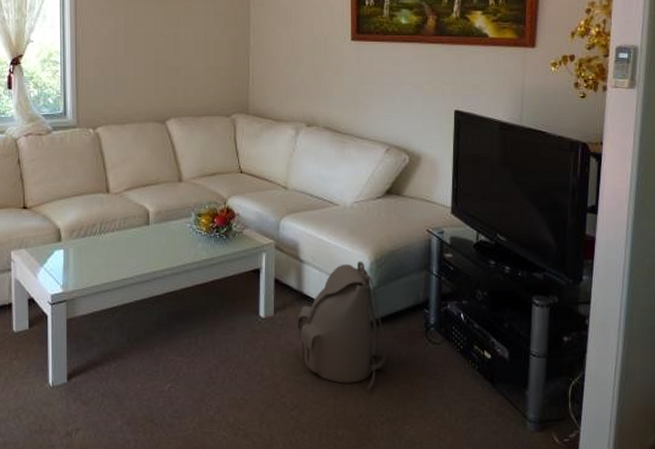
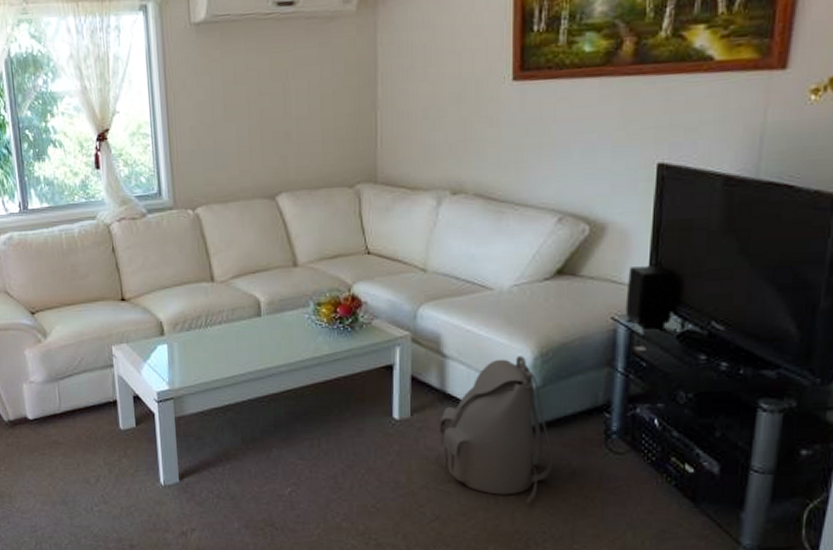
speaker: none [436,189,472,241] -> present [625,266,677,331]

